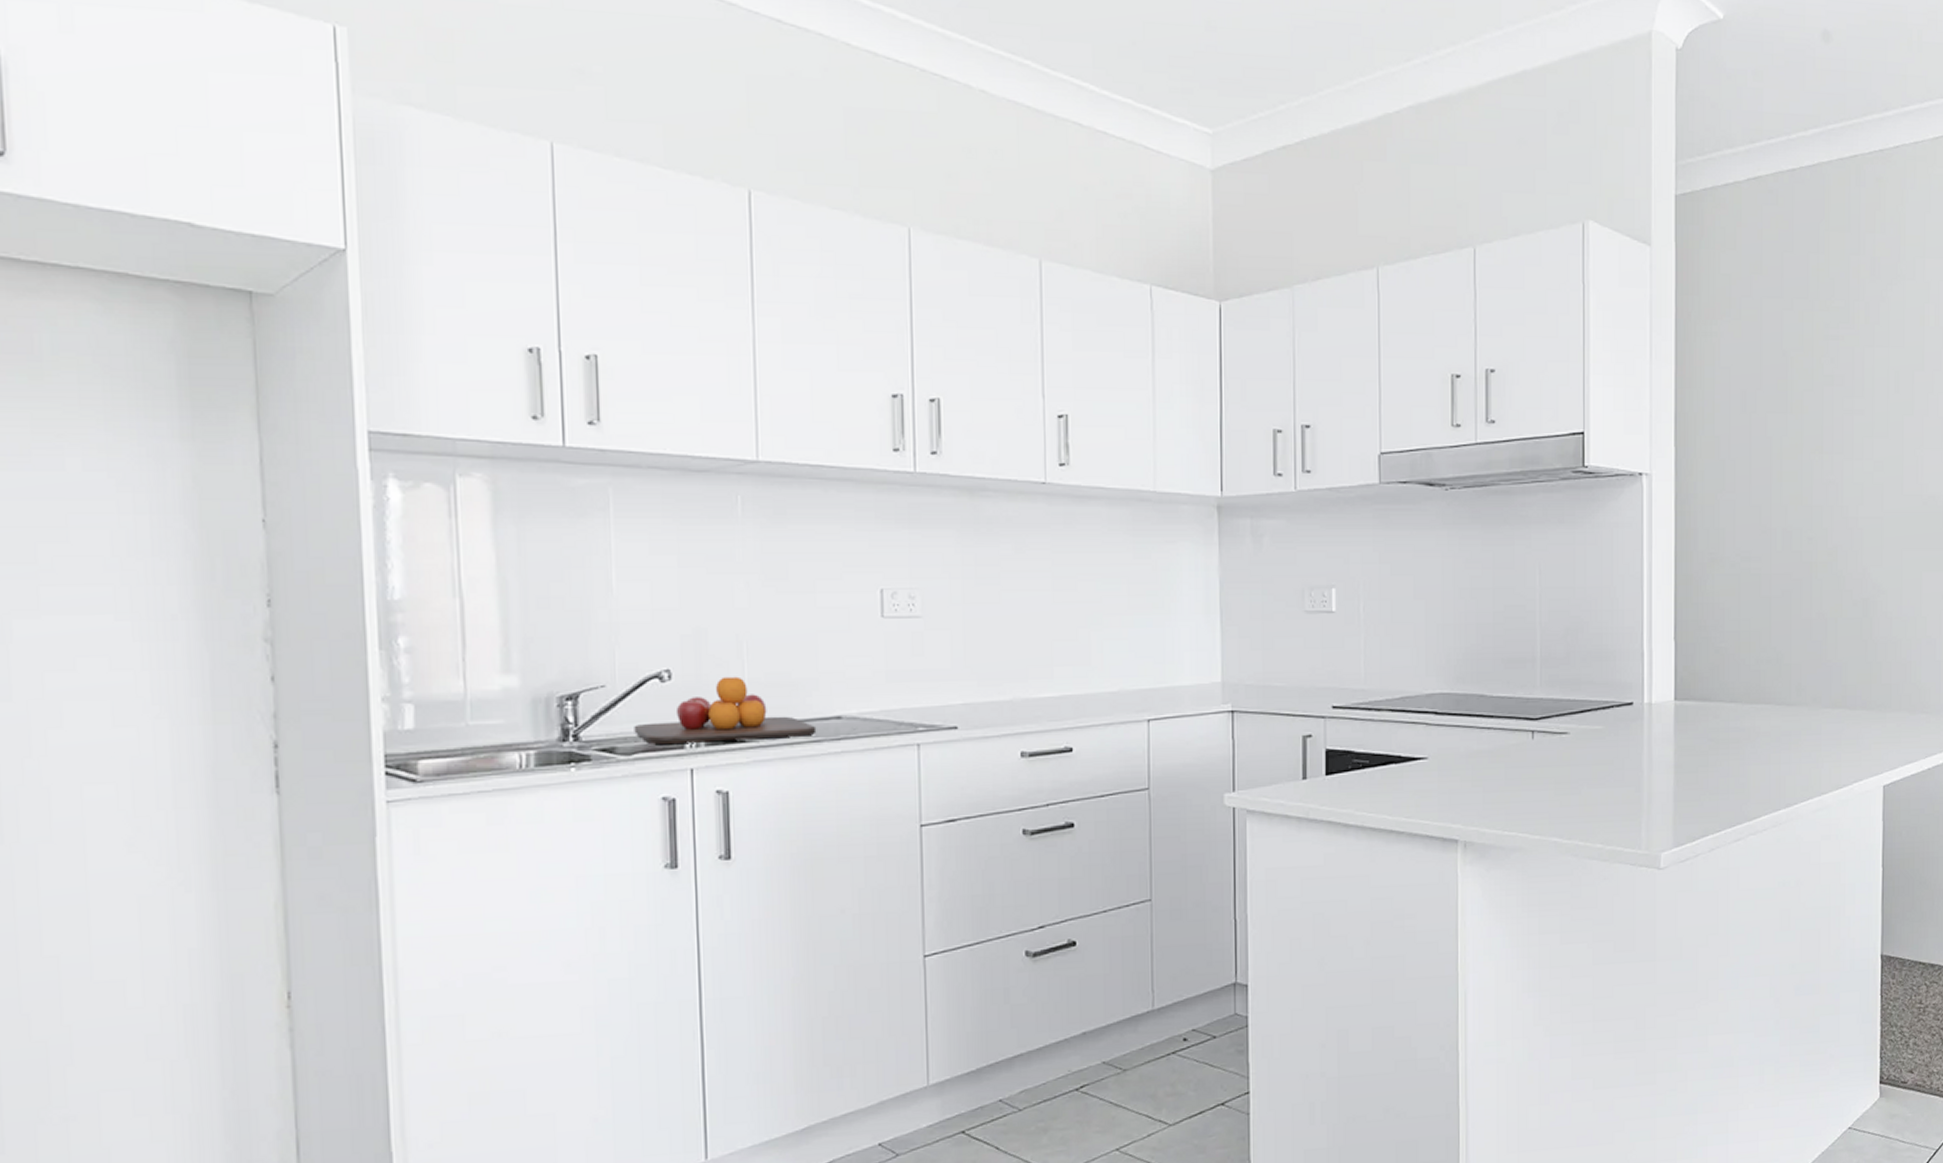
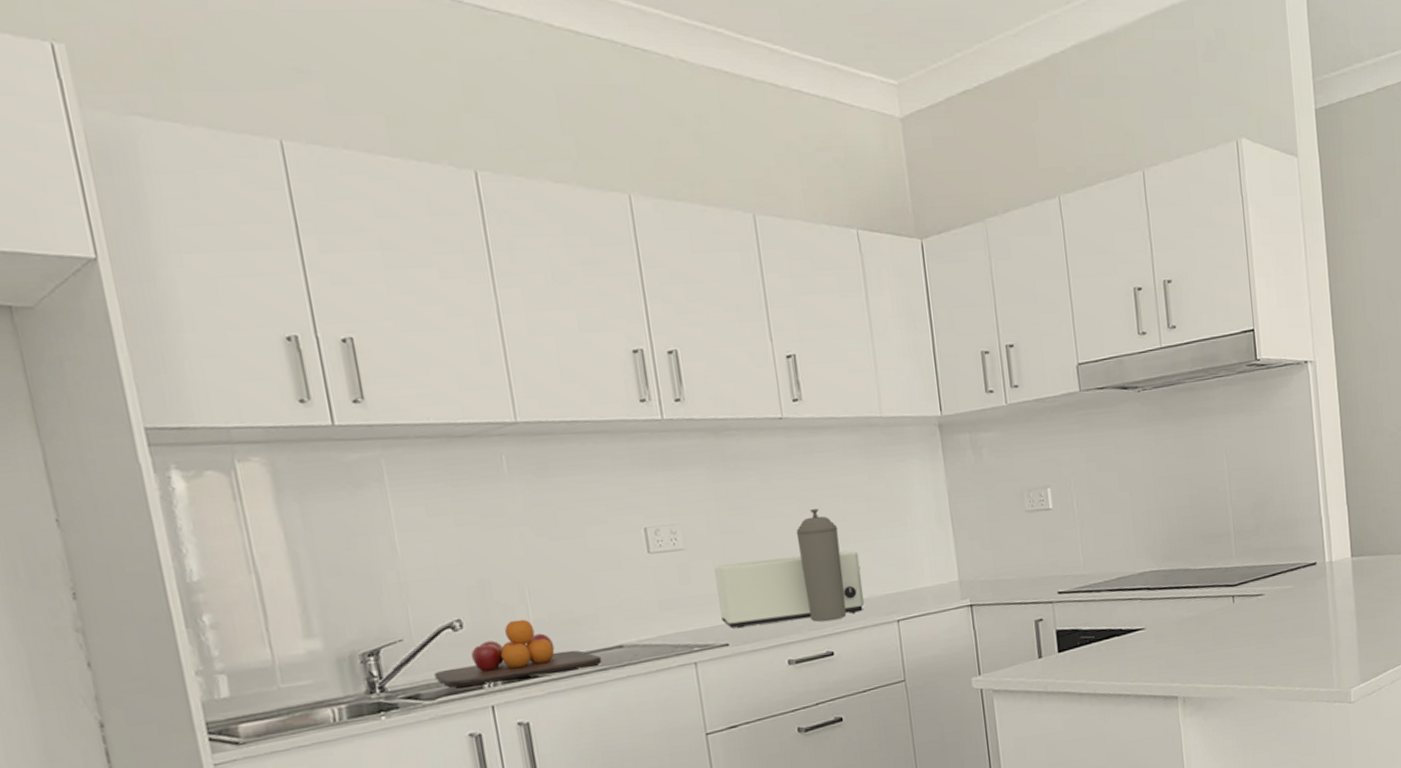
toaster: none [952,636,1114,711] -> present [714,550,865,629]
canister: none [1046,586,1093,713] -> present [796,509,847,622]

